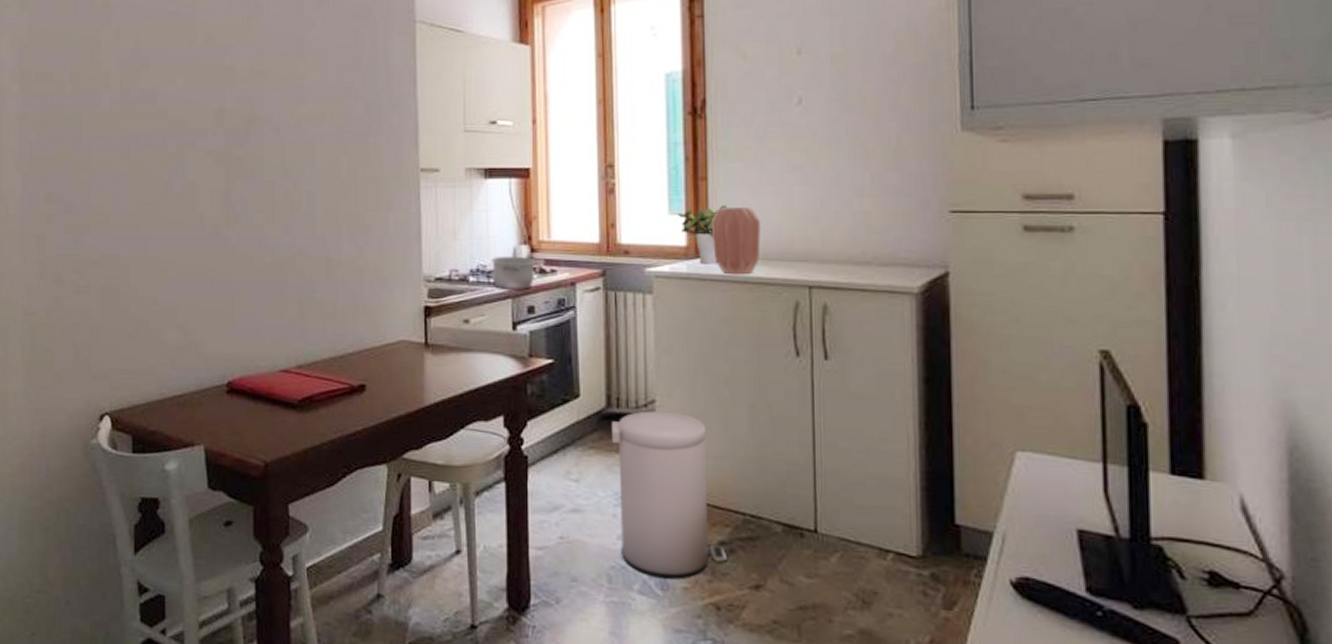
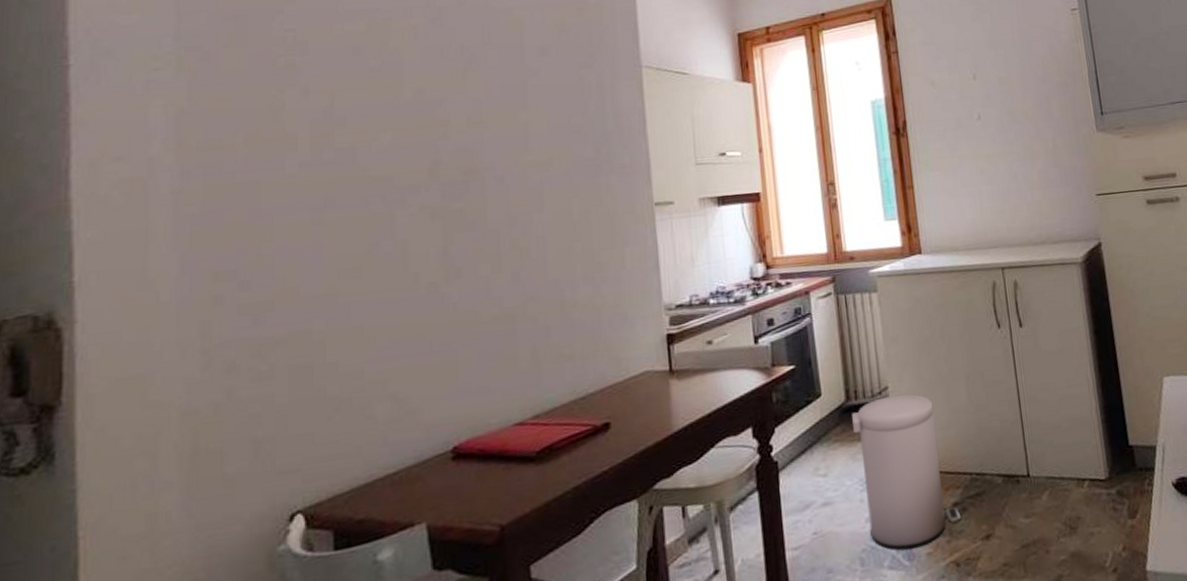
cooking pot: present [490,256,537,291] -> none [729,274,773,307]
potted plant: present [678,205,728,264] -> none [892,207,932,260]
vase: present [711,208,761,275] -> none [920,208,961,267]

